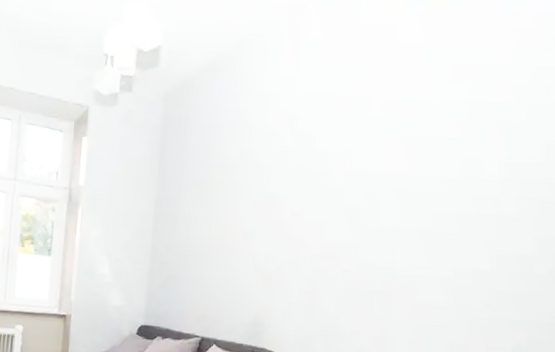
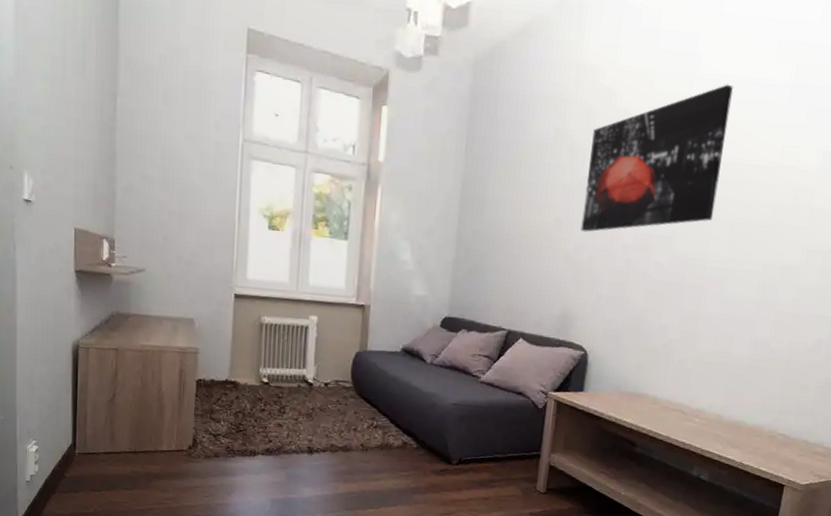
wall art: none [269,104,411,244] -> present [581,84,733,232]

